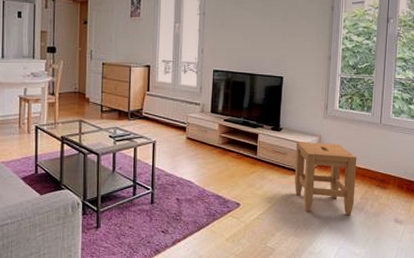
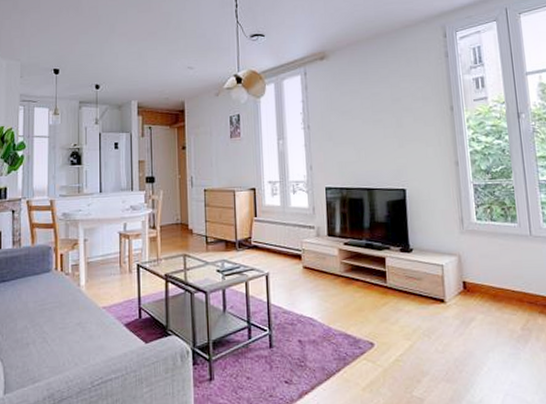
stool: present [294,142,357,216] -> none [431,263,515,353]

